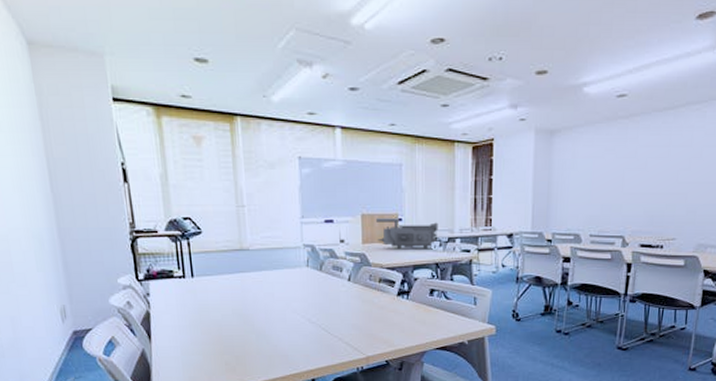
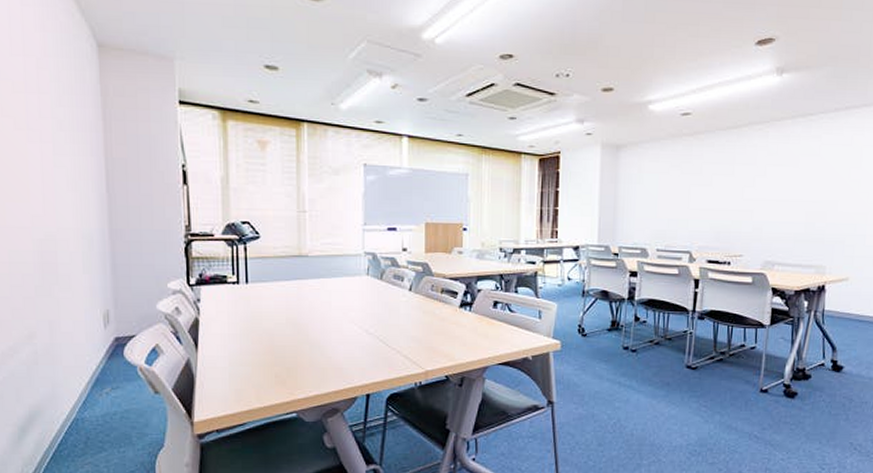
projector: present [376,218,438,250] -> none [440,227,504,261]

